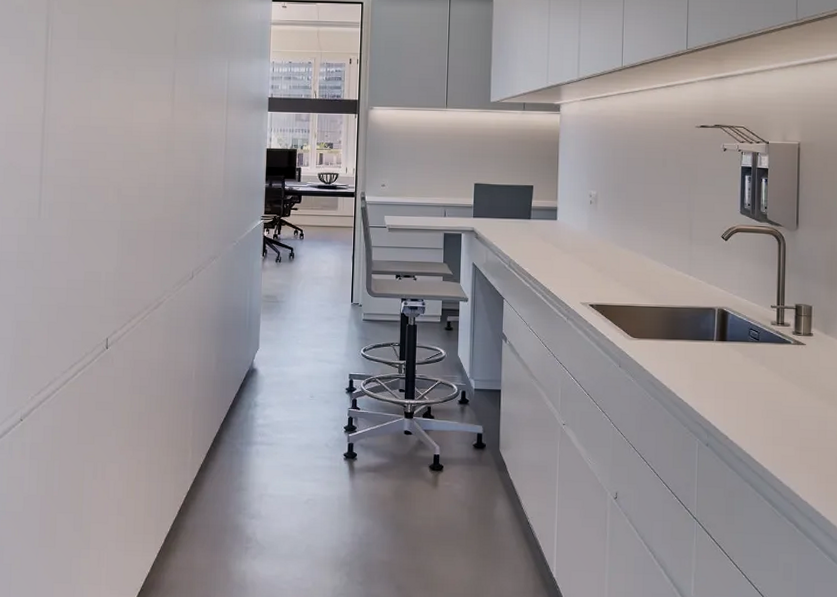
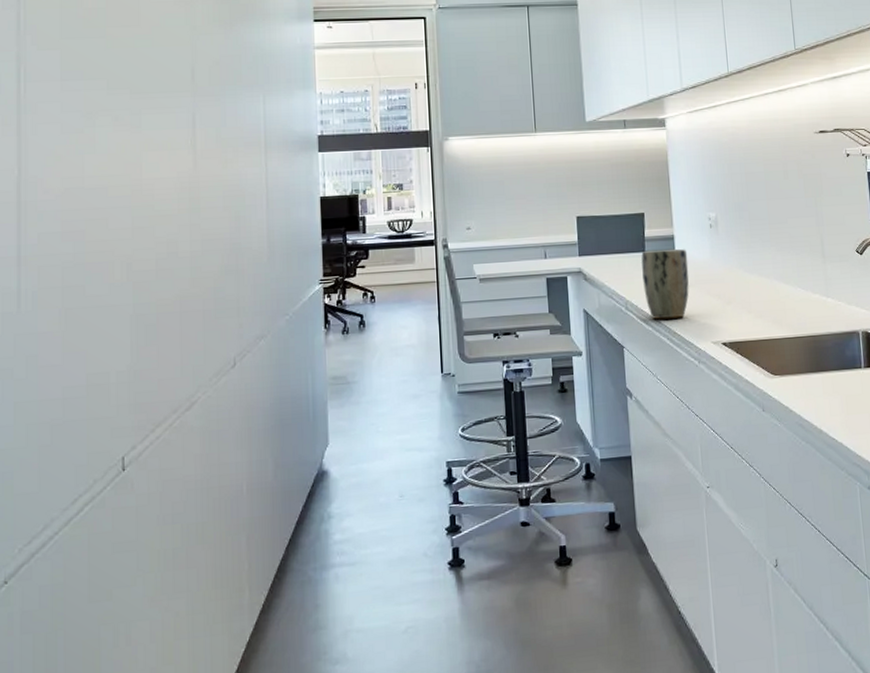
plant pot: none [526,218,568,279] -> present [641,248,689,319]

